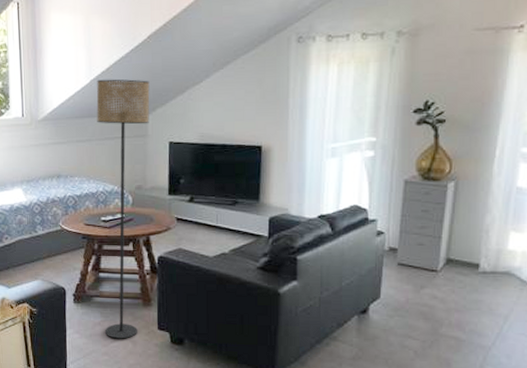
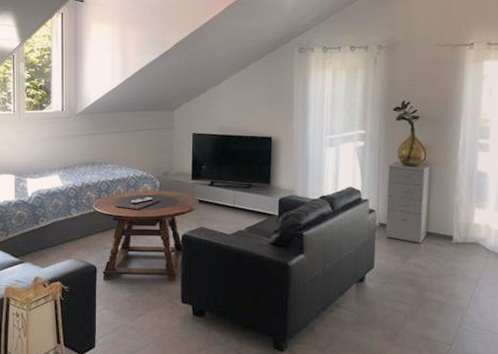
floor lamp: present [96,79,150,339] -> none [129,79,176,313]

